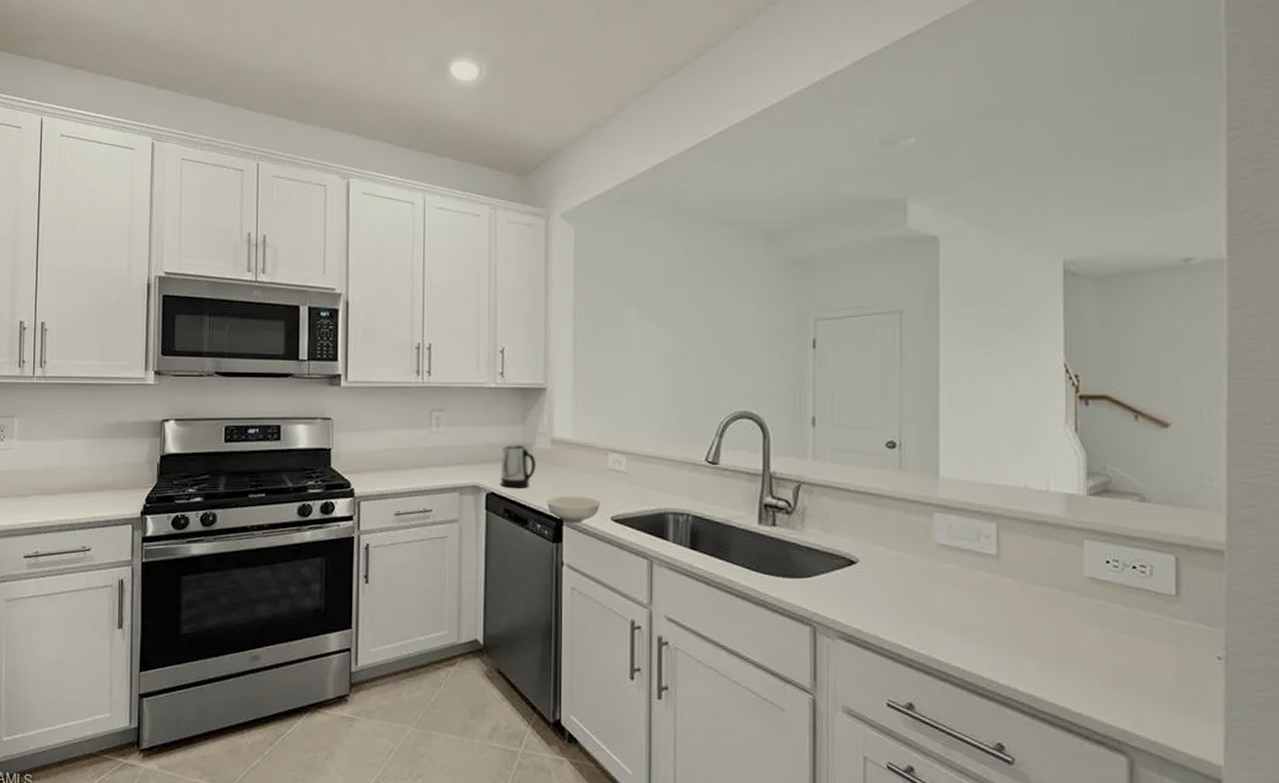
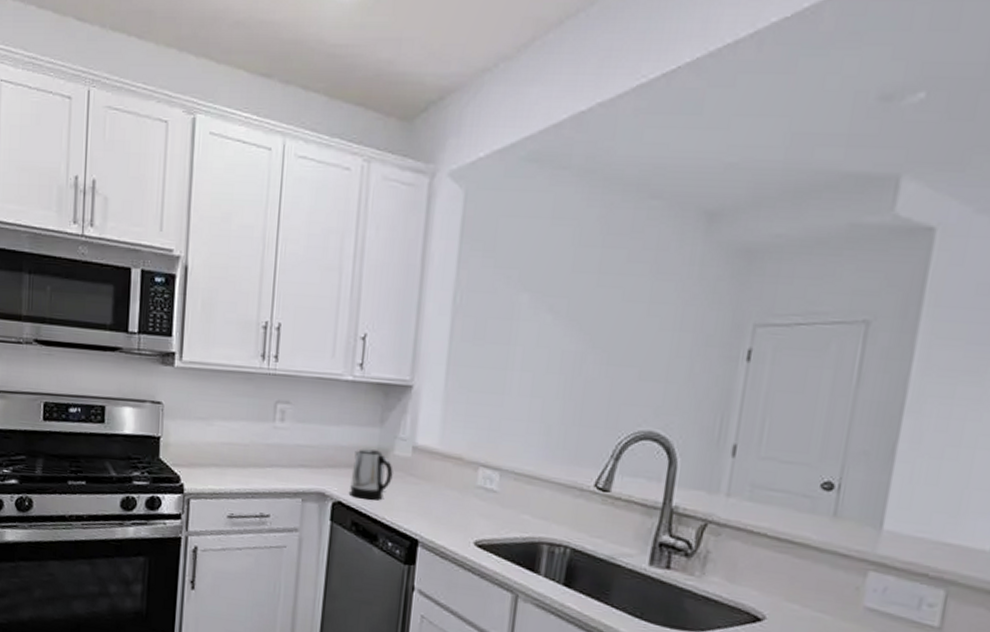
bowl: present [546,496,601,523] -> none [400,512,465,546]

